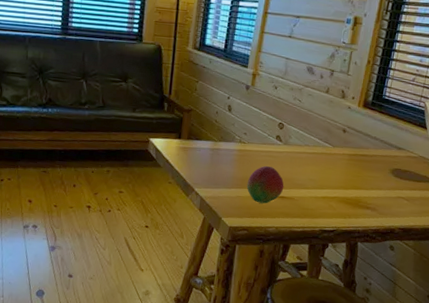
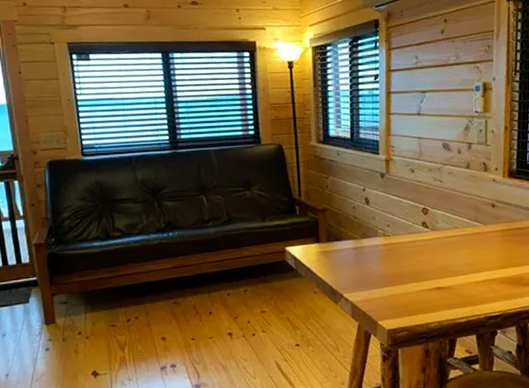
fruit: present [246,165,284,204] -> none [399,256,439,299]

